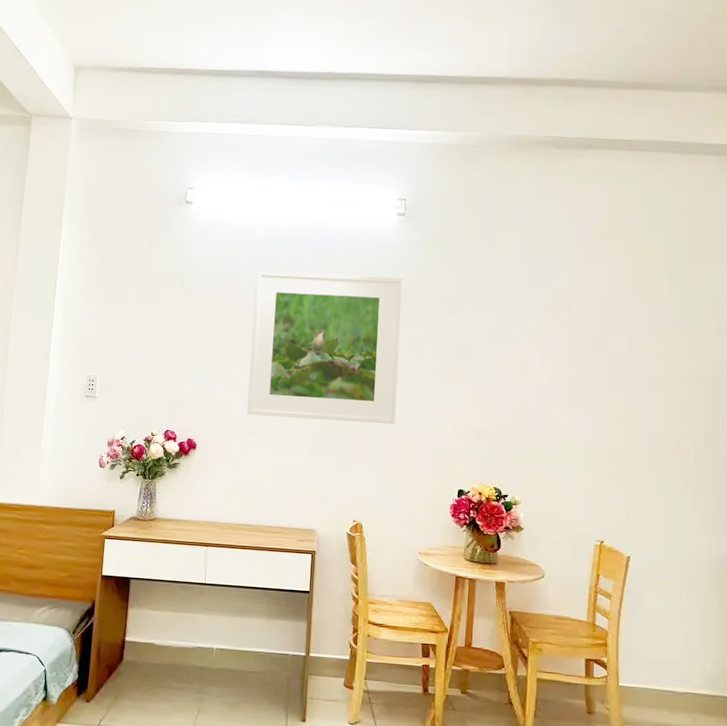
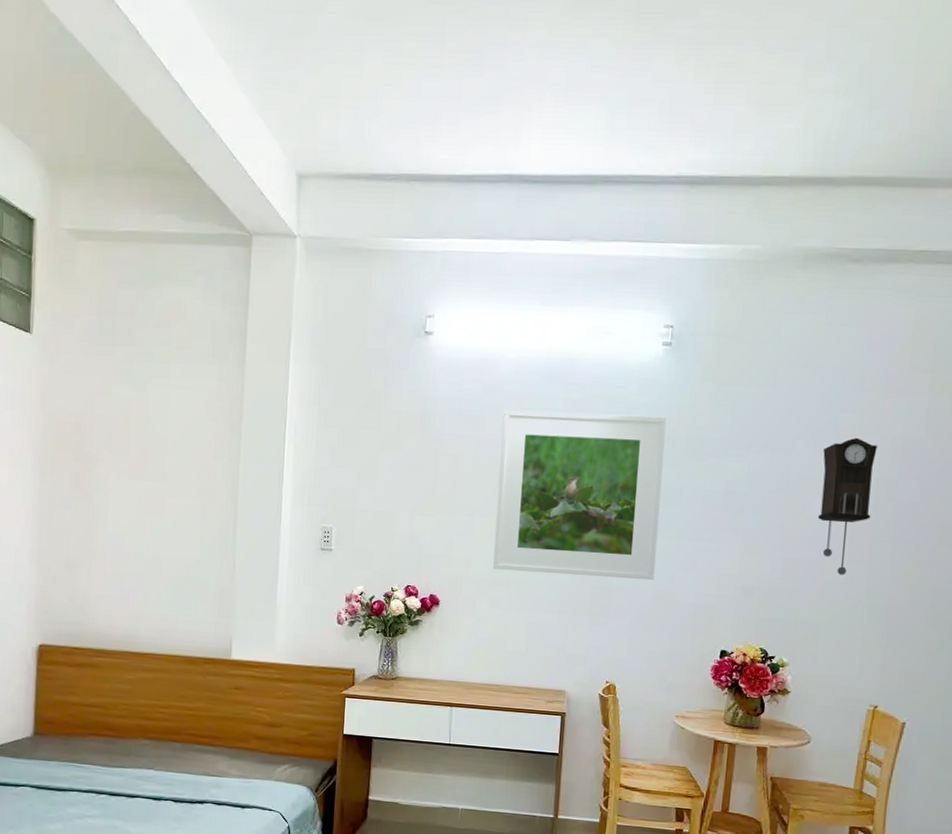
pendulum clock: none [539,296,588,420] -> present [817,437,877,576]

